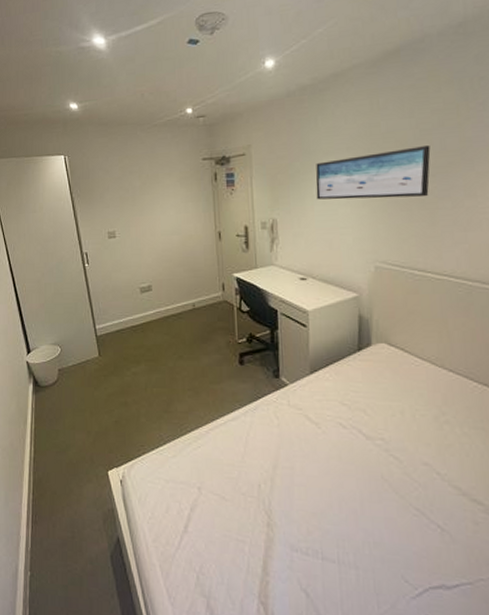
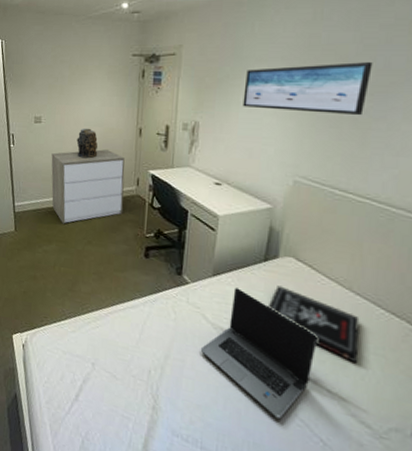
dresser: none [130,258,212,341] -> present [51,149,125,224]
decorative urn: none [155,237,179,270] -> present [76,128,98,159]
laptop computer: none [308,382,420,513] -> present [200,288,317,420]
book: none [368,374,461,441] -> present [267,285,361,364]

